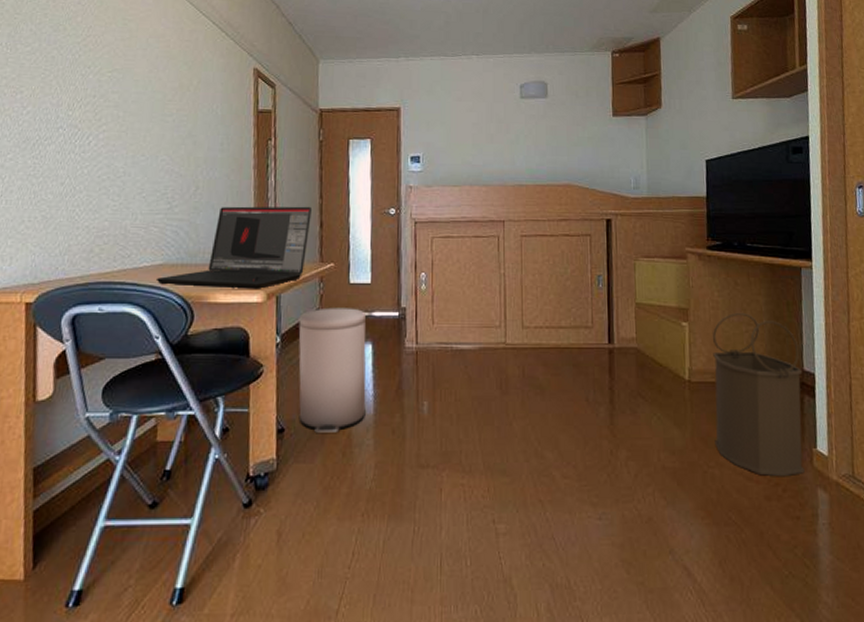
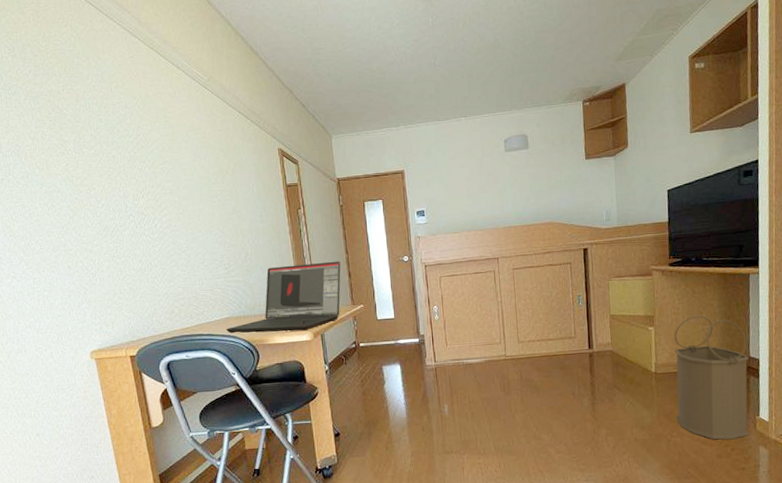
pedal bin: present [298,307,366,434] -> none [341,338,400,435]

